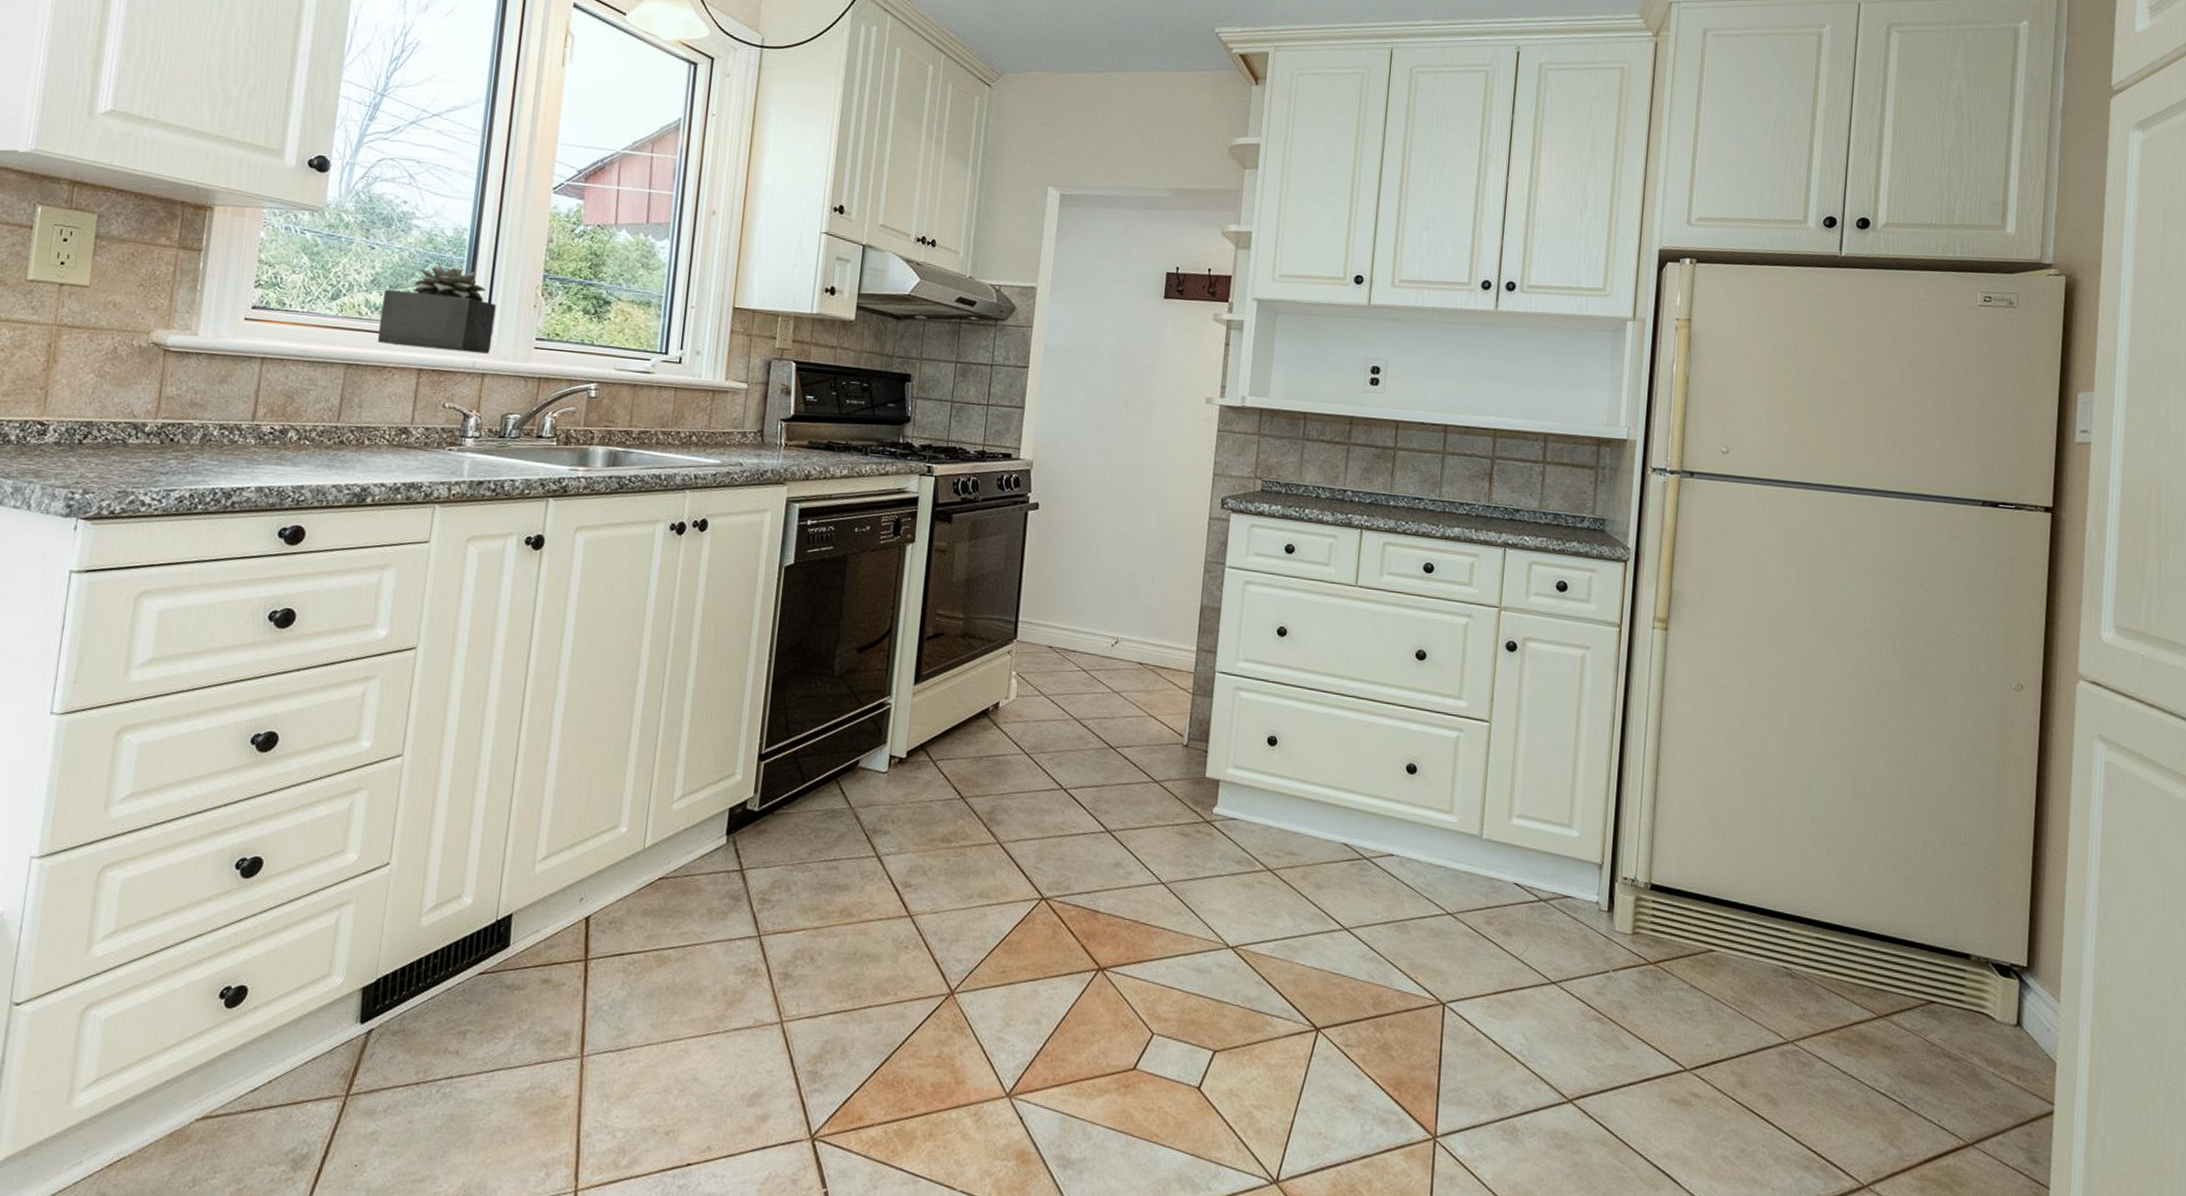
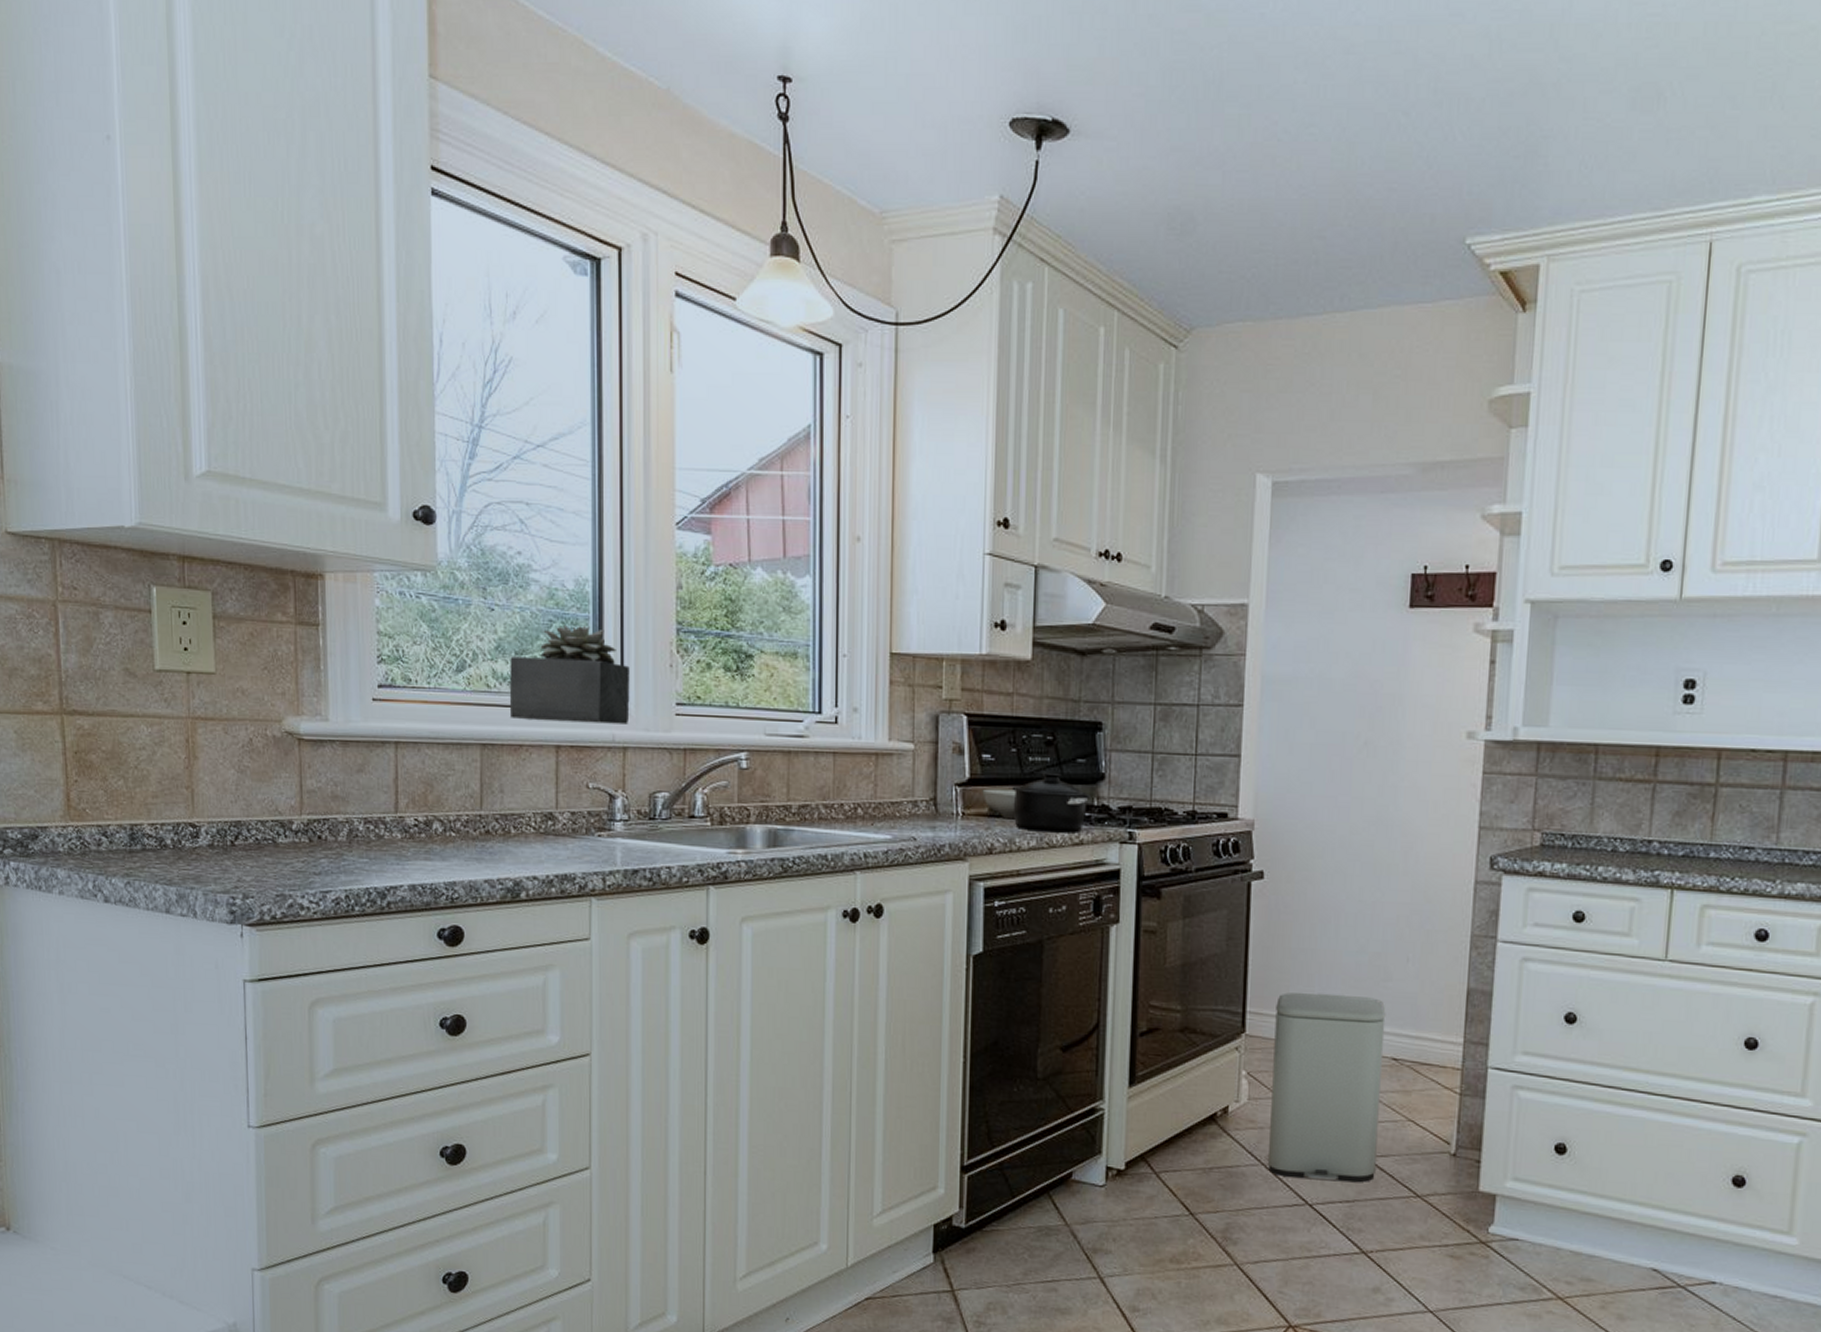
bowl: none [804,424,834,452] -> present [982,788,1016,820]
saucepan: none [829,413,897,465] -> present [1012,772,1091,833]
pedal bin: none [1031,605,1135,770] -> present [1268,992,1386,1183]

